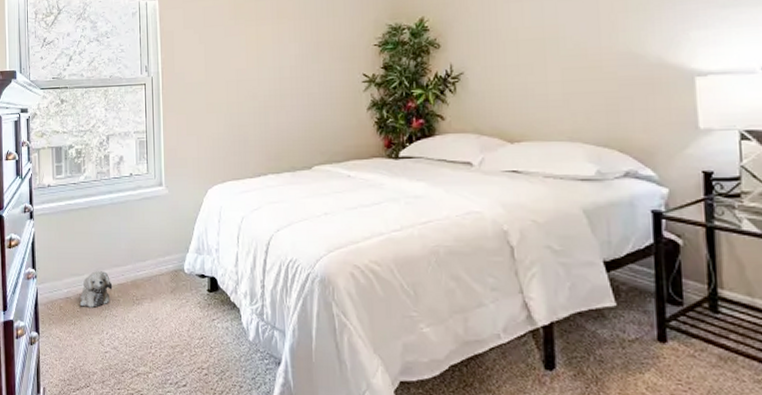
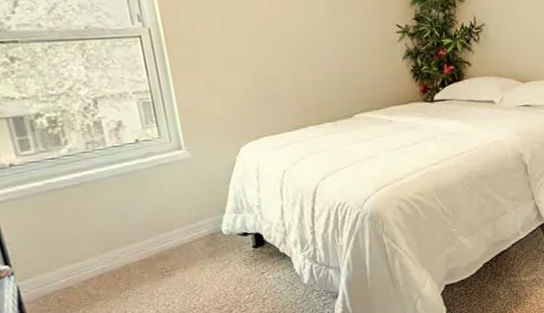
plush toy: present [79,271,113,308] -> none [87,250,132,293]

